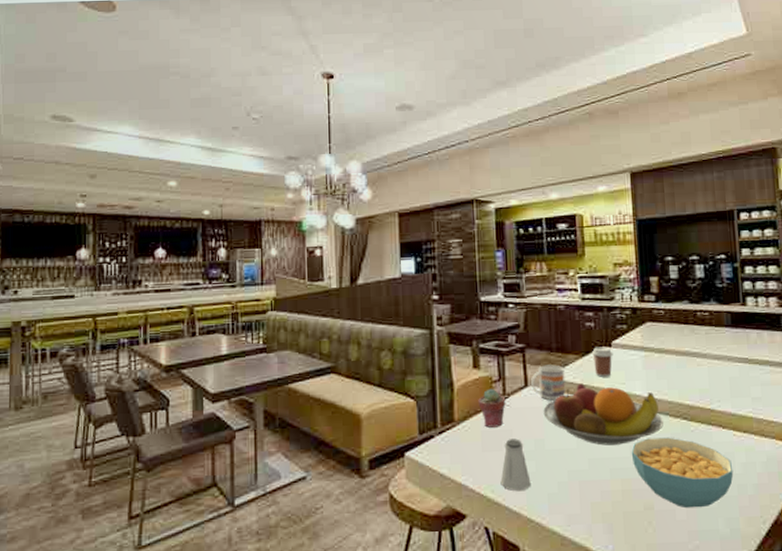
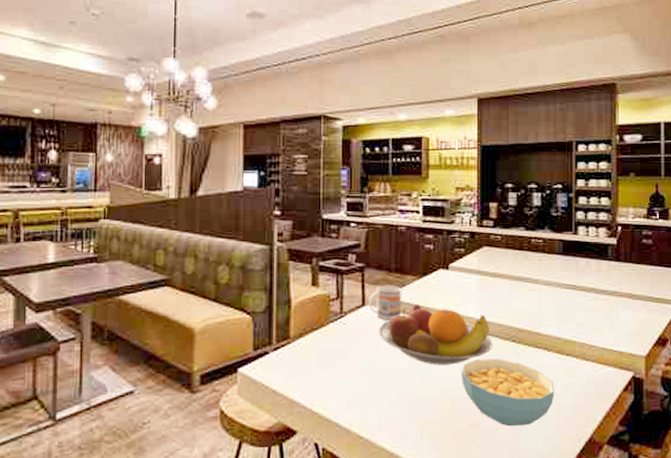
potted succulent: present [478,388,506,428] -> none [315,306,343,345]
saltshaker: present [500,439,531,492] -> none [332,357,363,409]
coffee cup: present [591,346,613,377] -> none [429,269,450,299]

